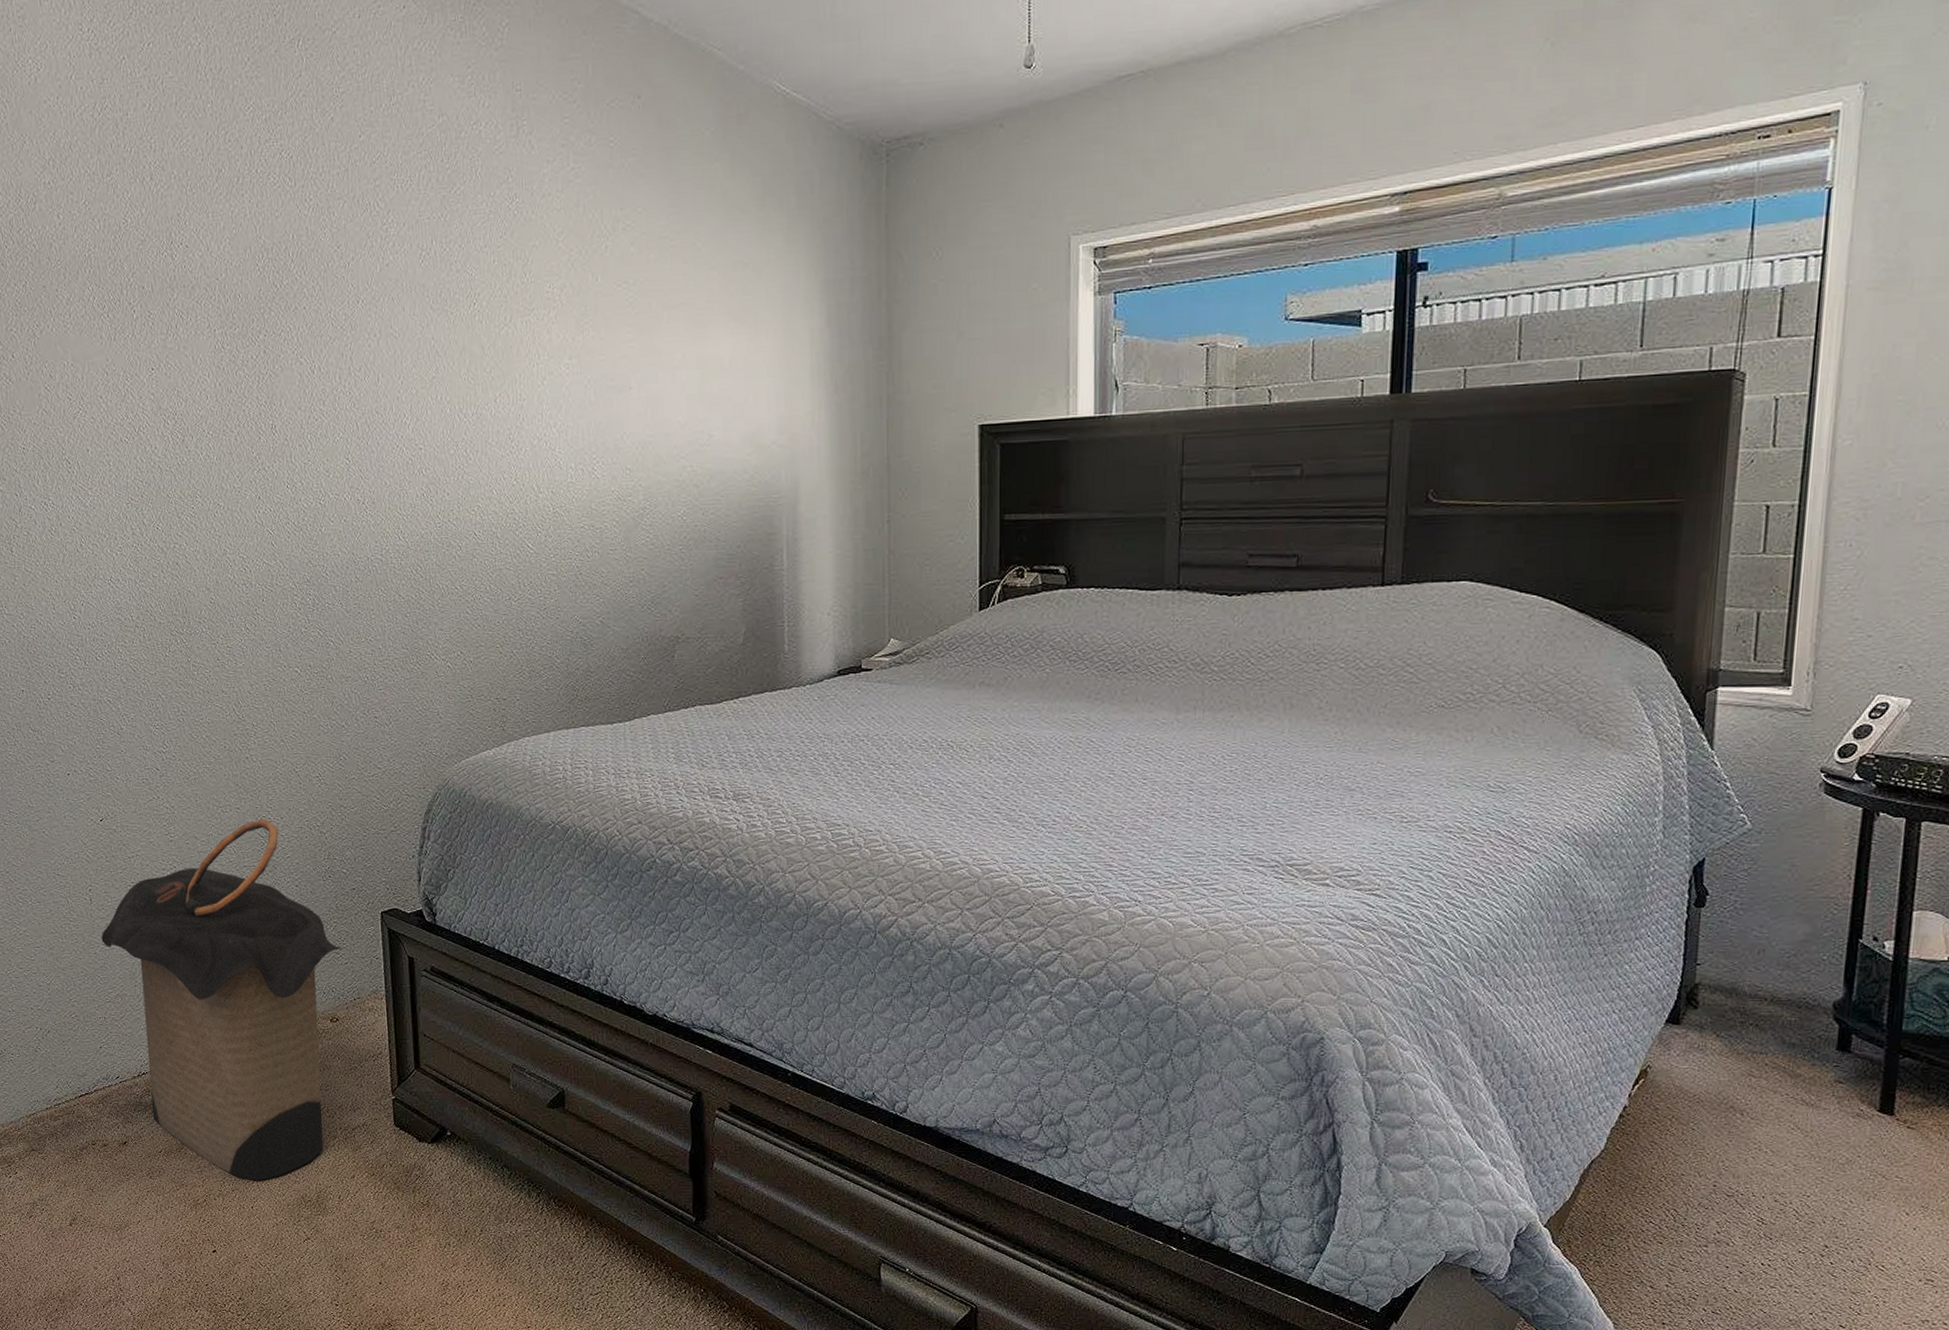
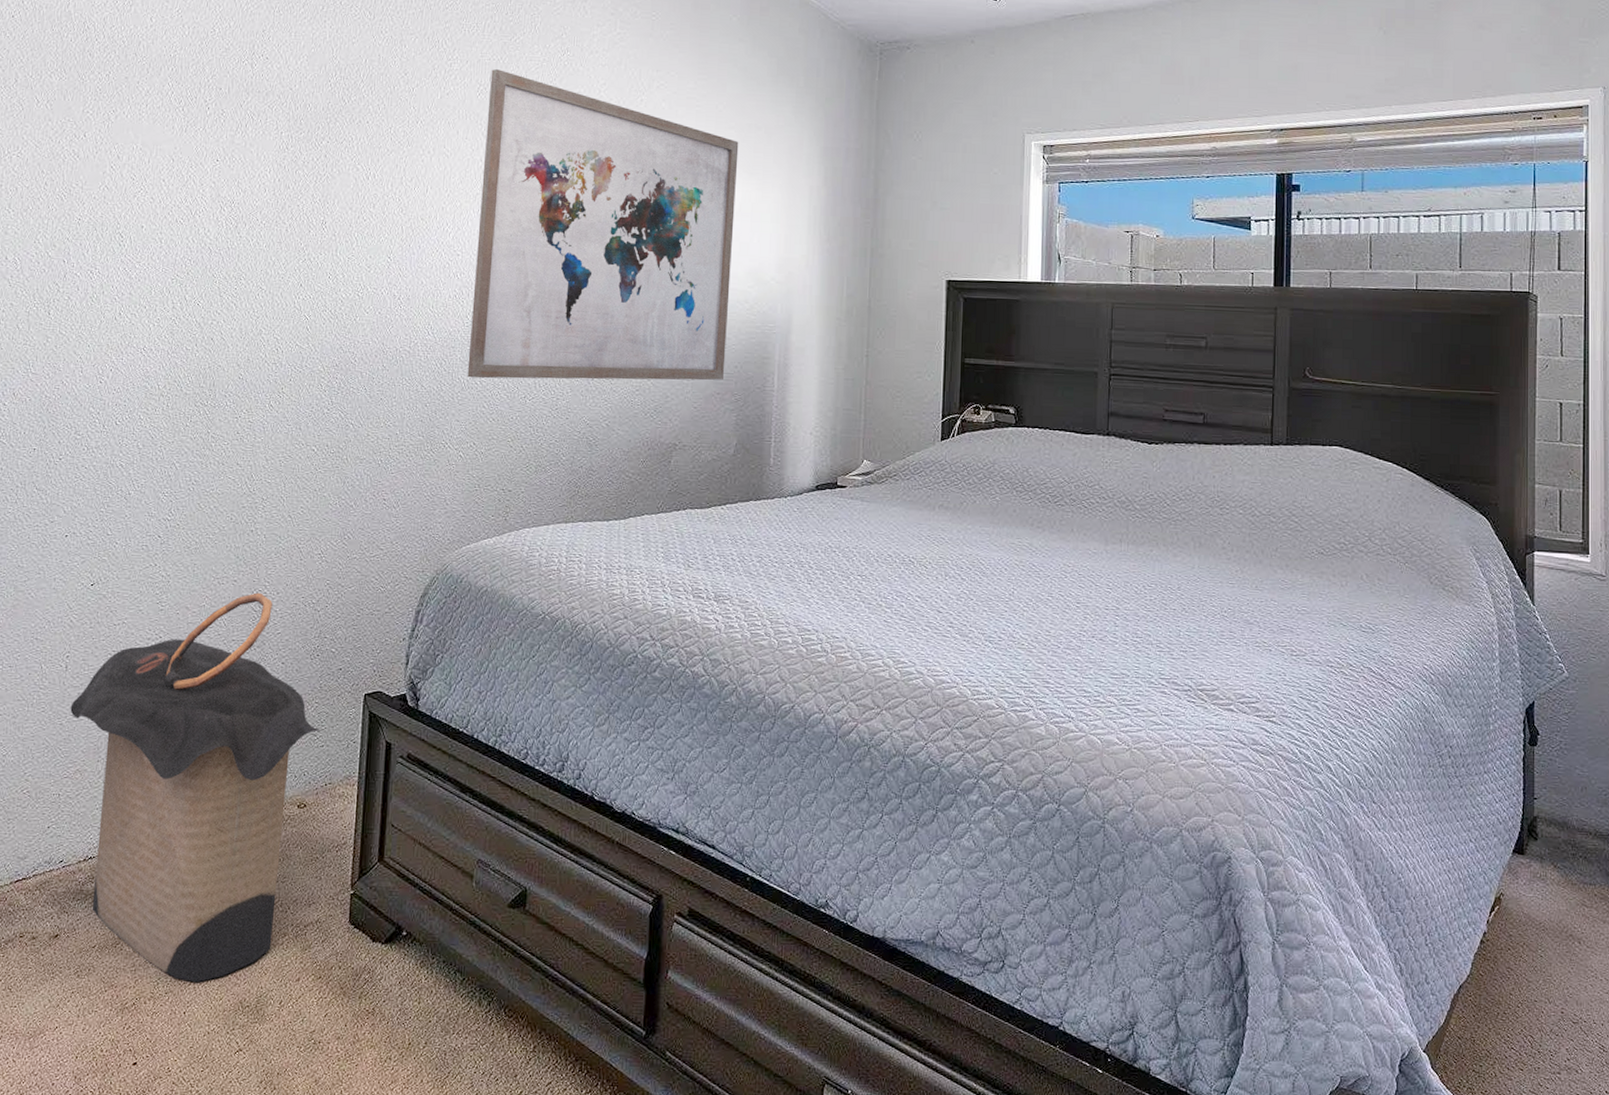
wall art: none [432,229,727,583] -> present [467,69,739,381]

